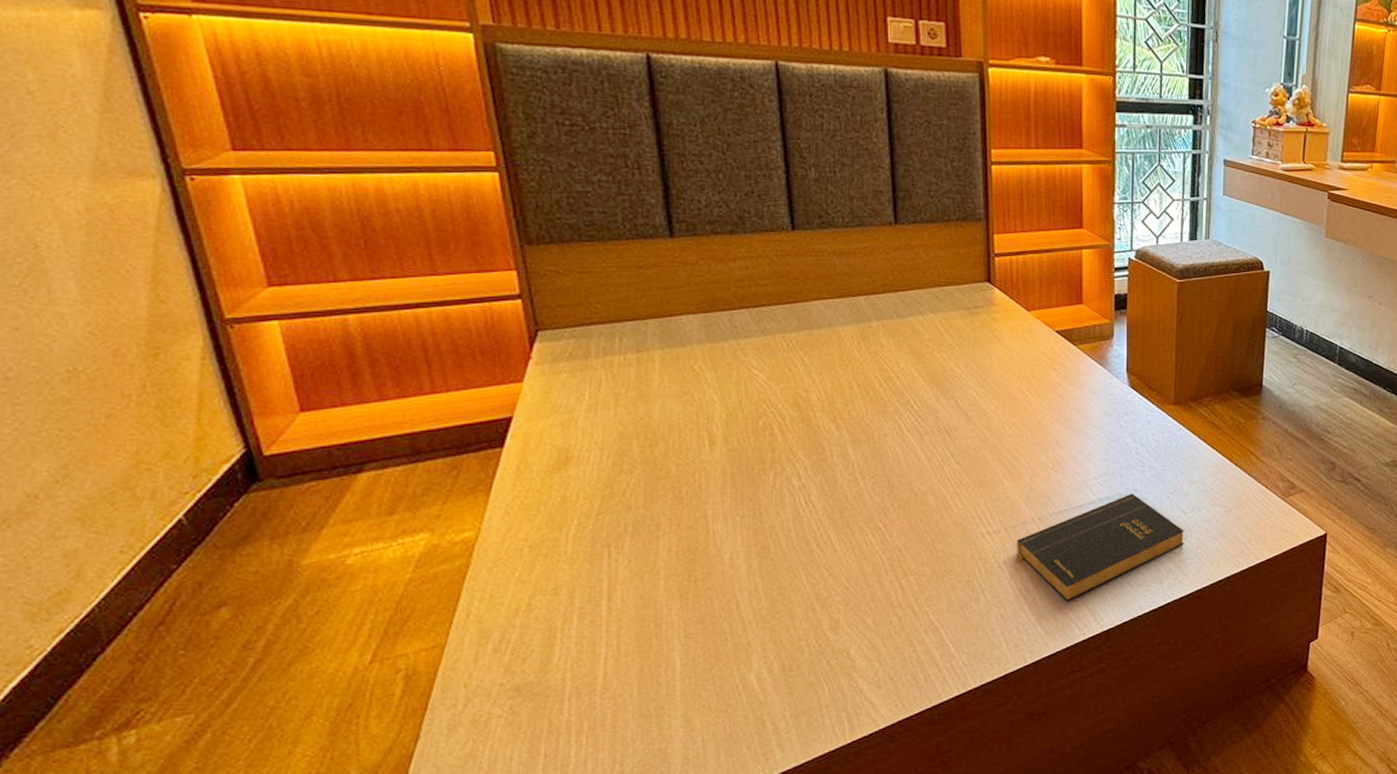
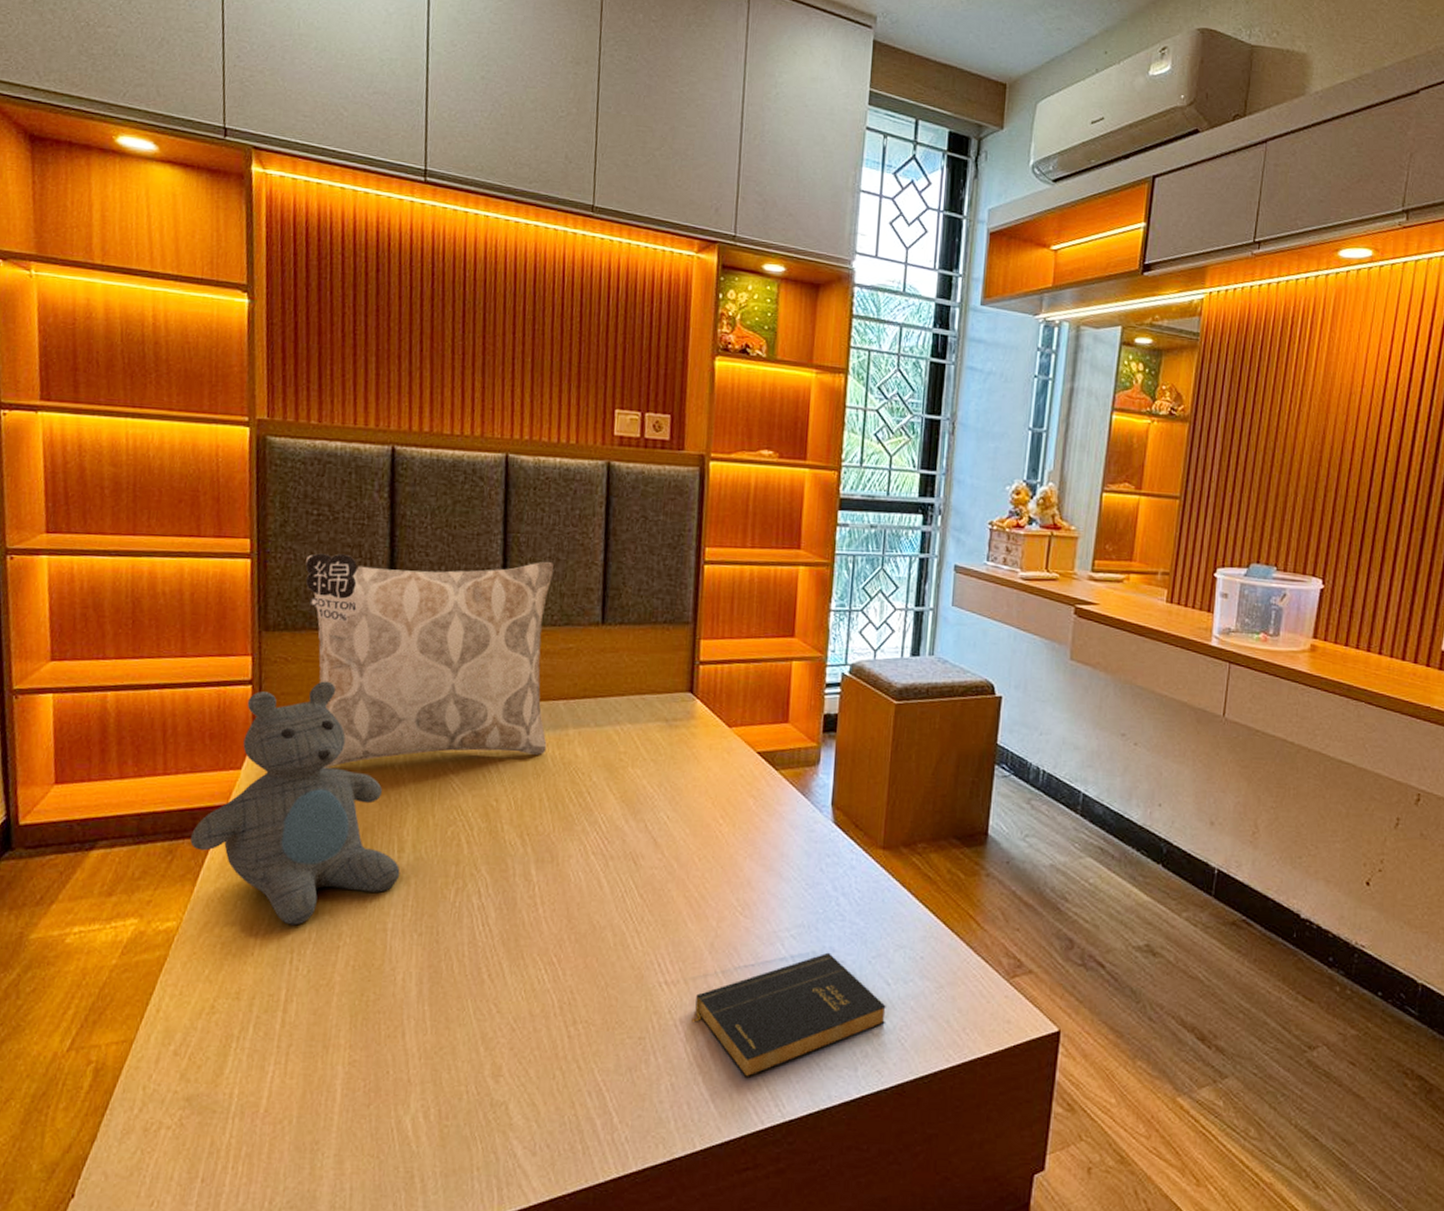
teddy bear: none [476,291,714,522] -> present [190,681,400,925]
decorative pillow: none [564,164,851,375] -> present [305,553,554,769]

